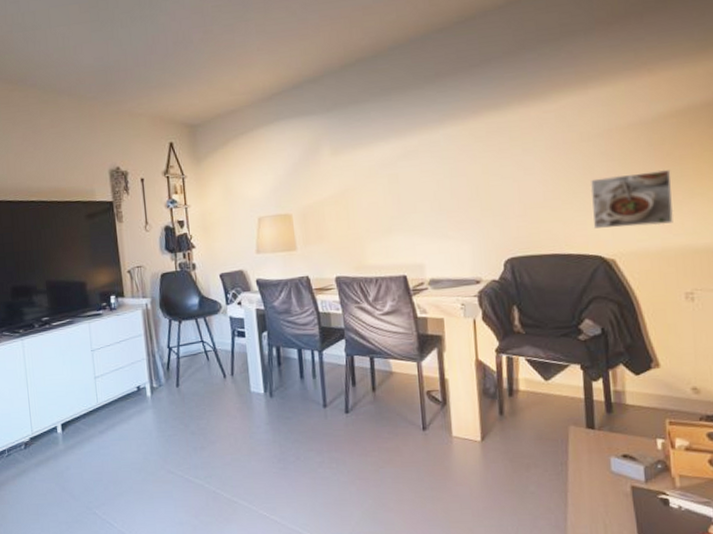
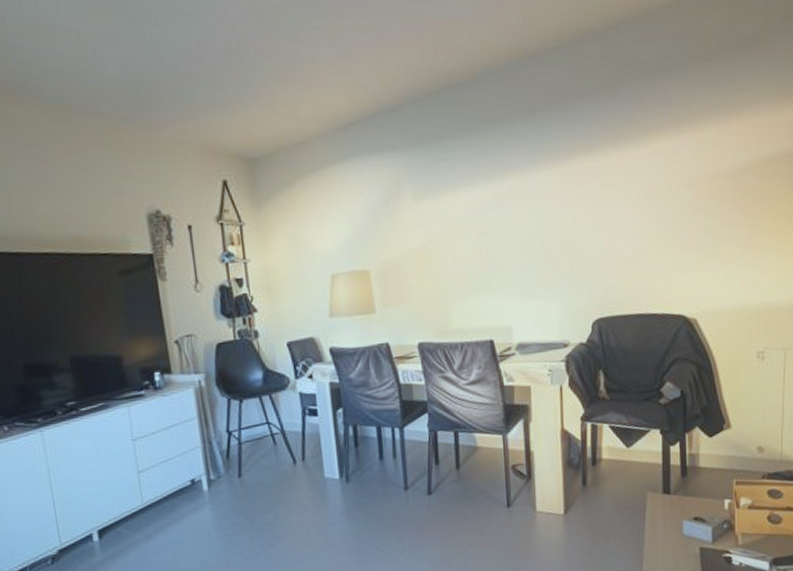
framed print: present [590,169,674,229] -> none [677,223,752,286]

